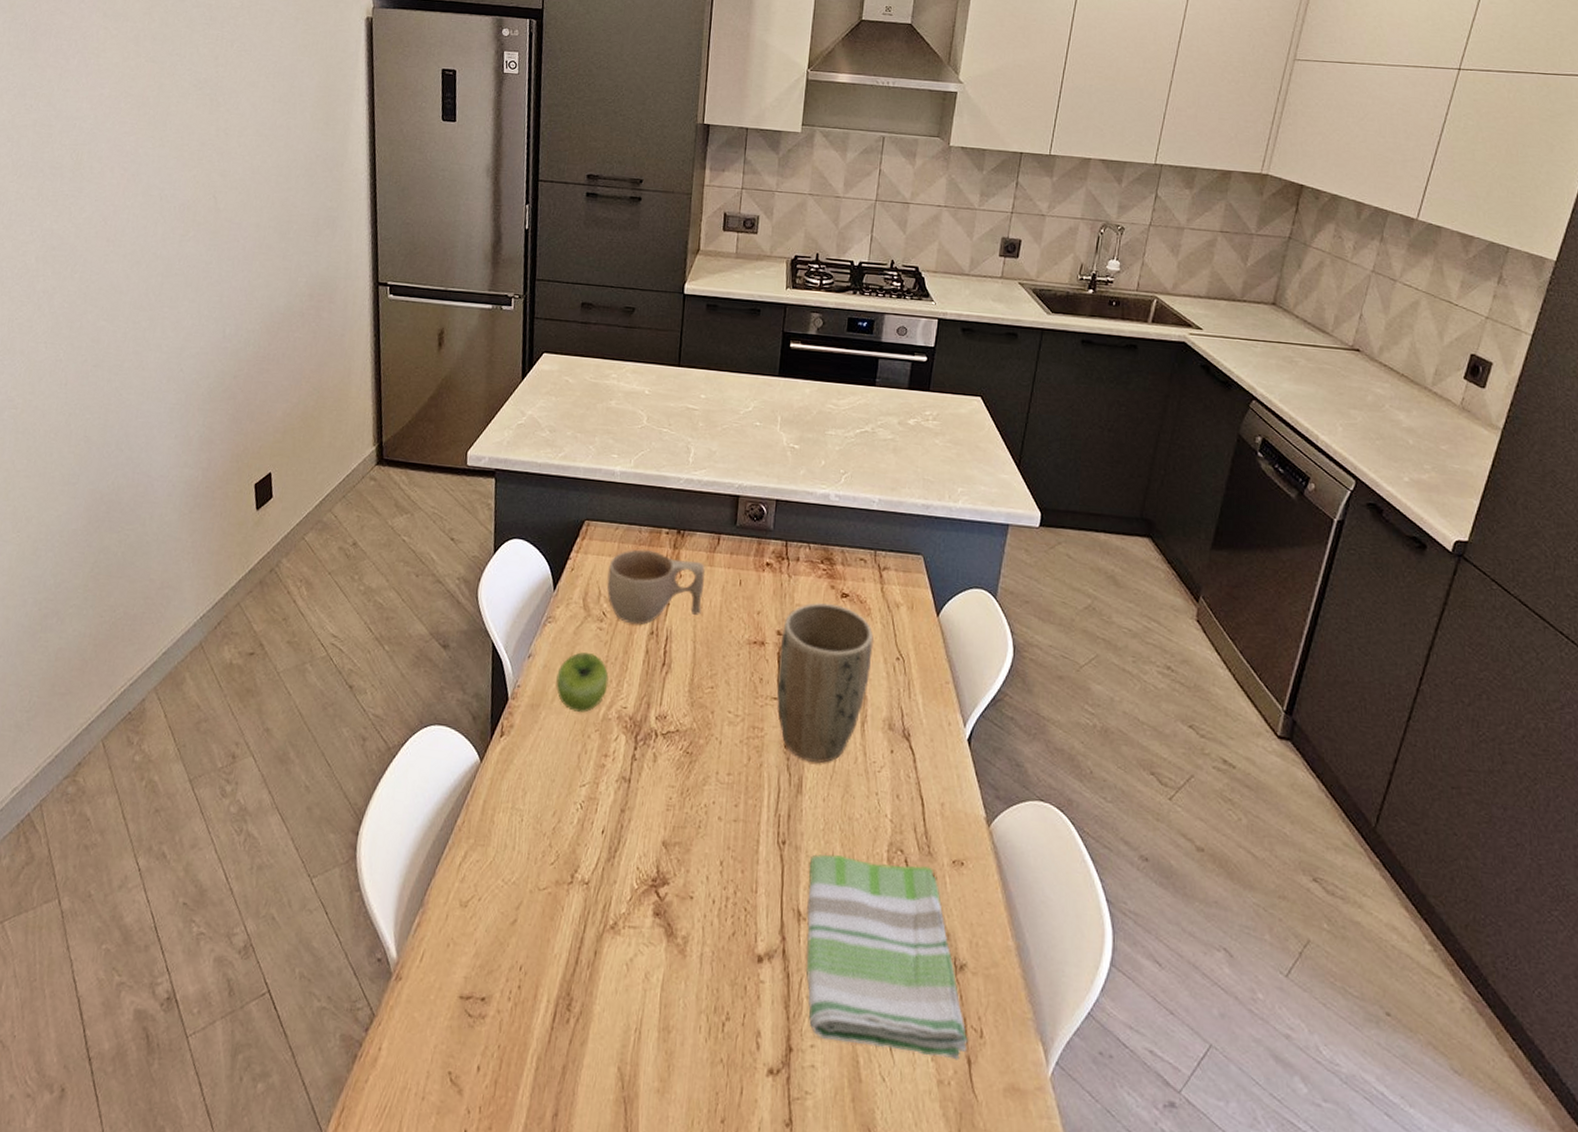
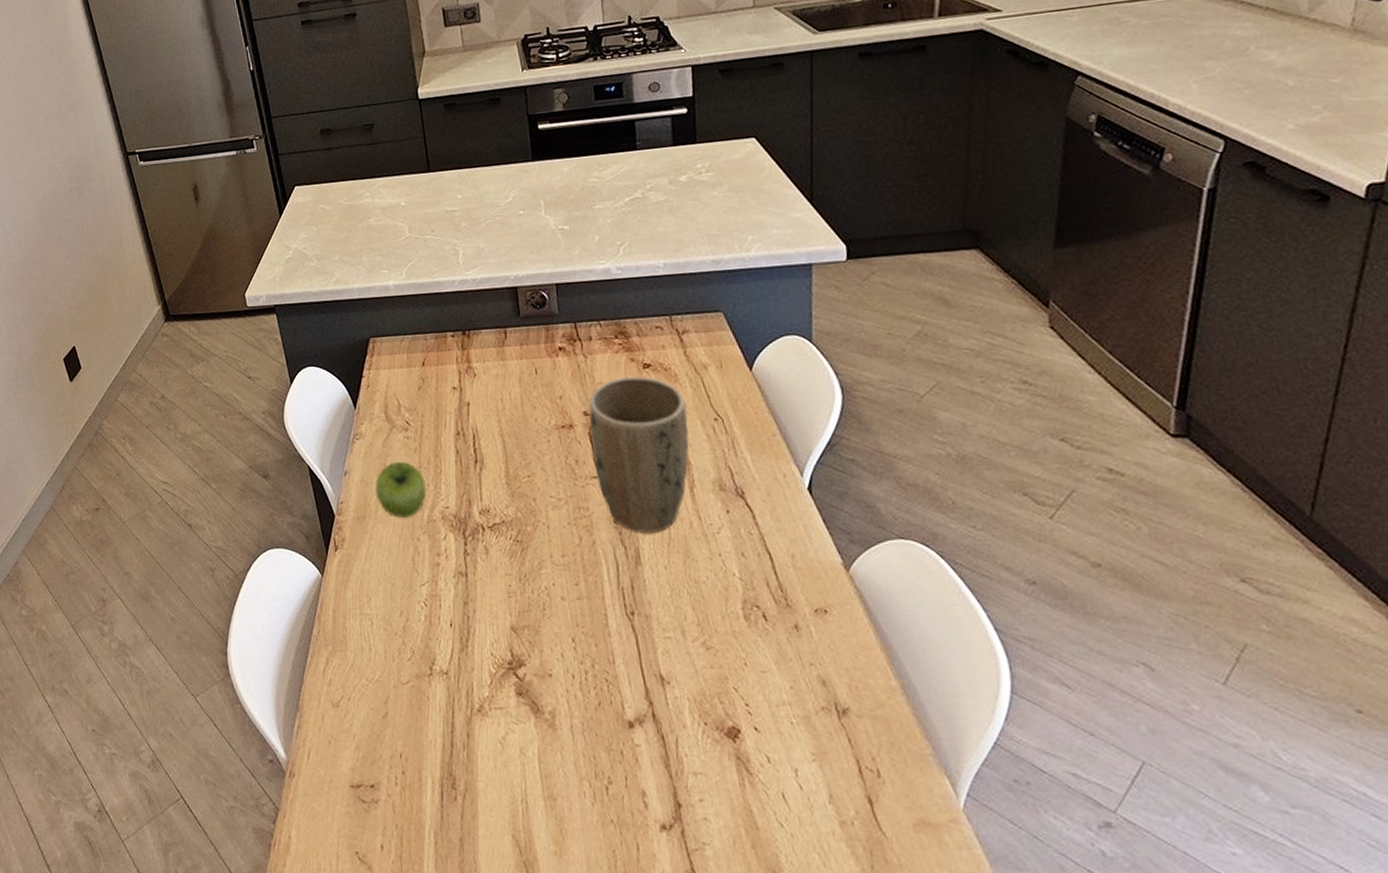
cup: present [606,549,706,625] -> none [402,354,502,429]
dish towel: present [806,854,968,1060] -> none [663,619,866,801]

